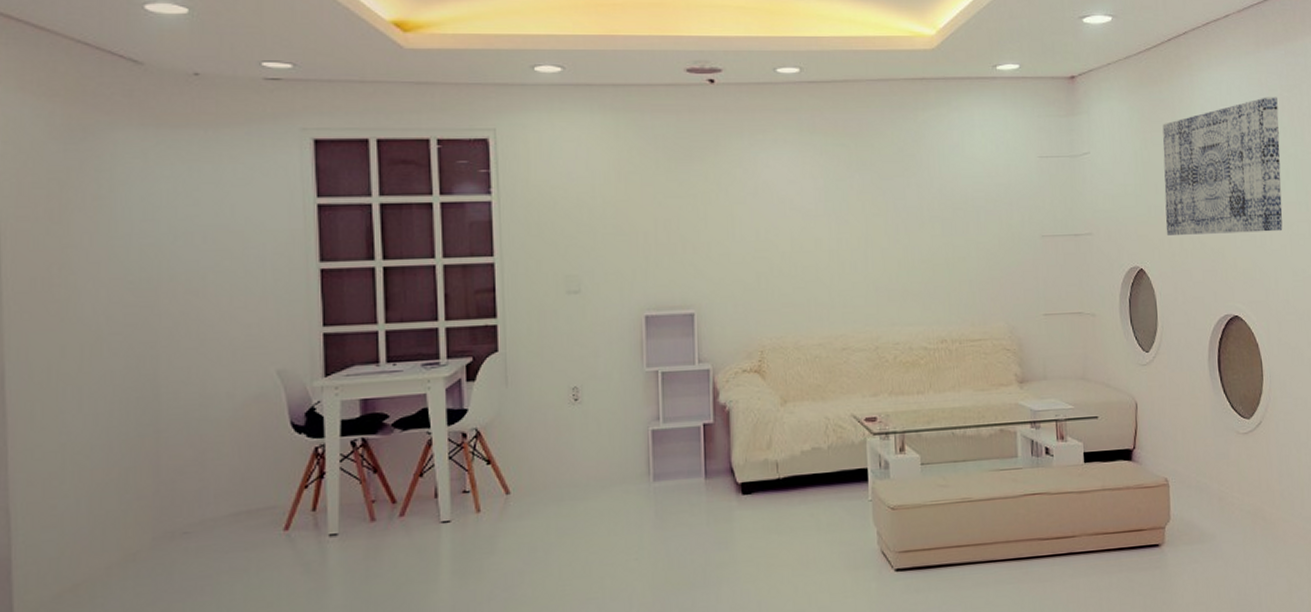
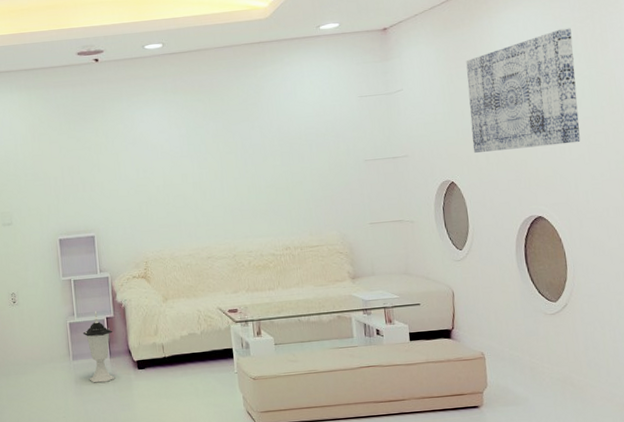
lantern: none [669,414,712,513] -> present [82,310,115,383]

